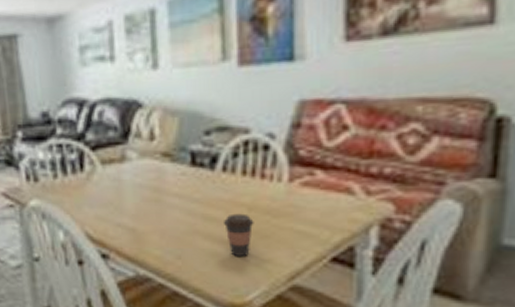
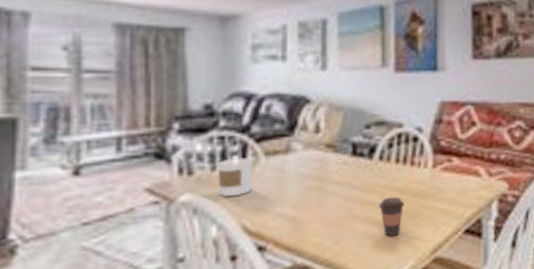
candle: none [59,163,92,203] -> present [218,155,252,196]

